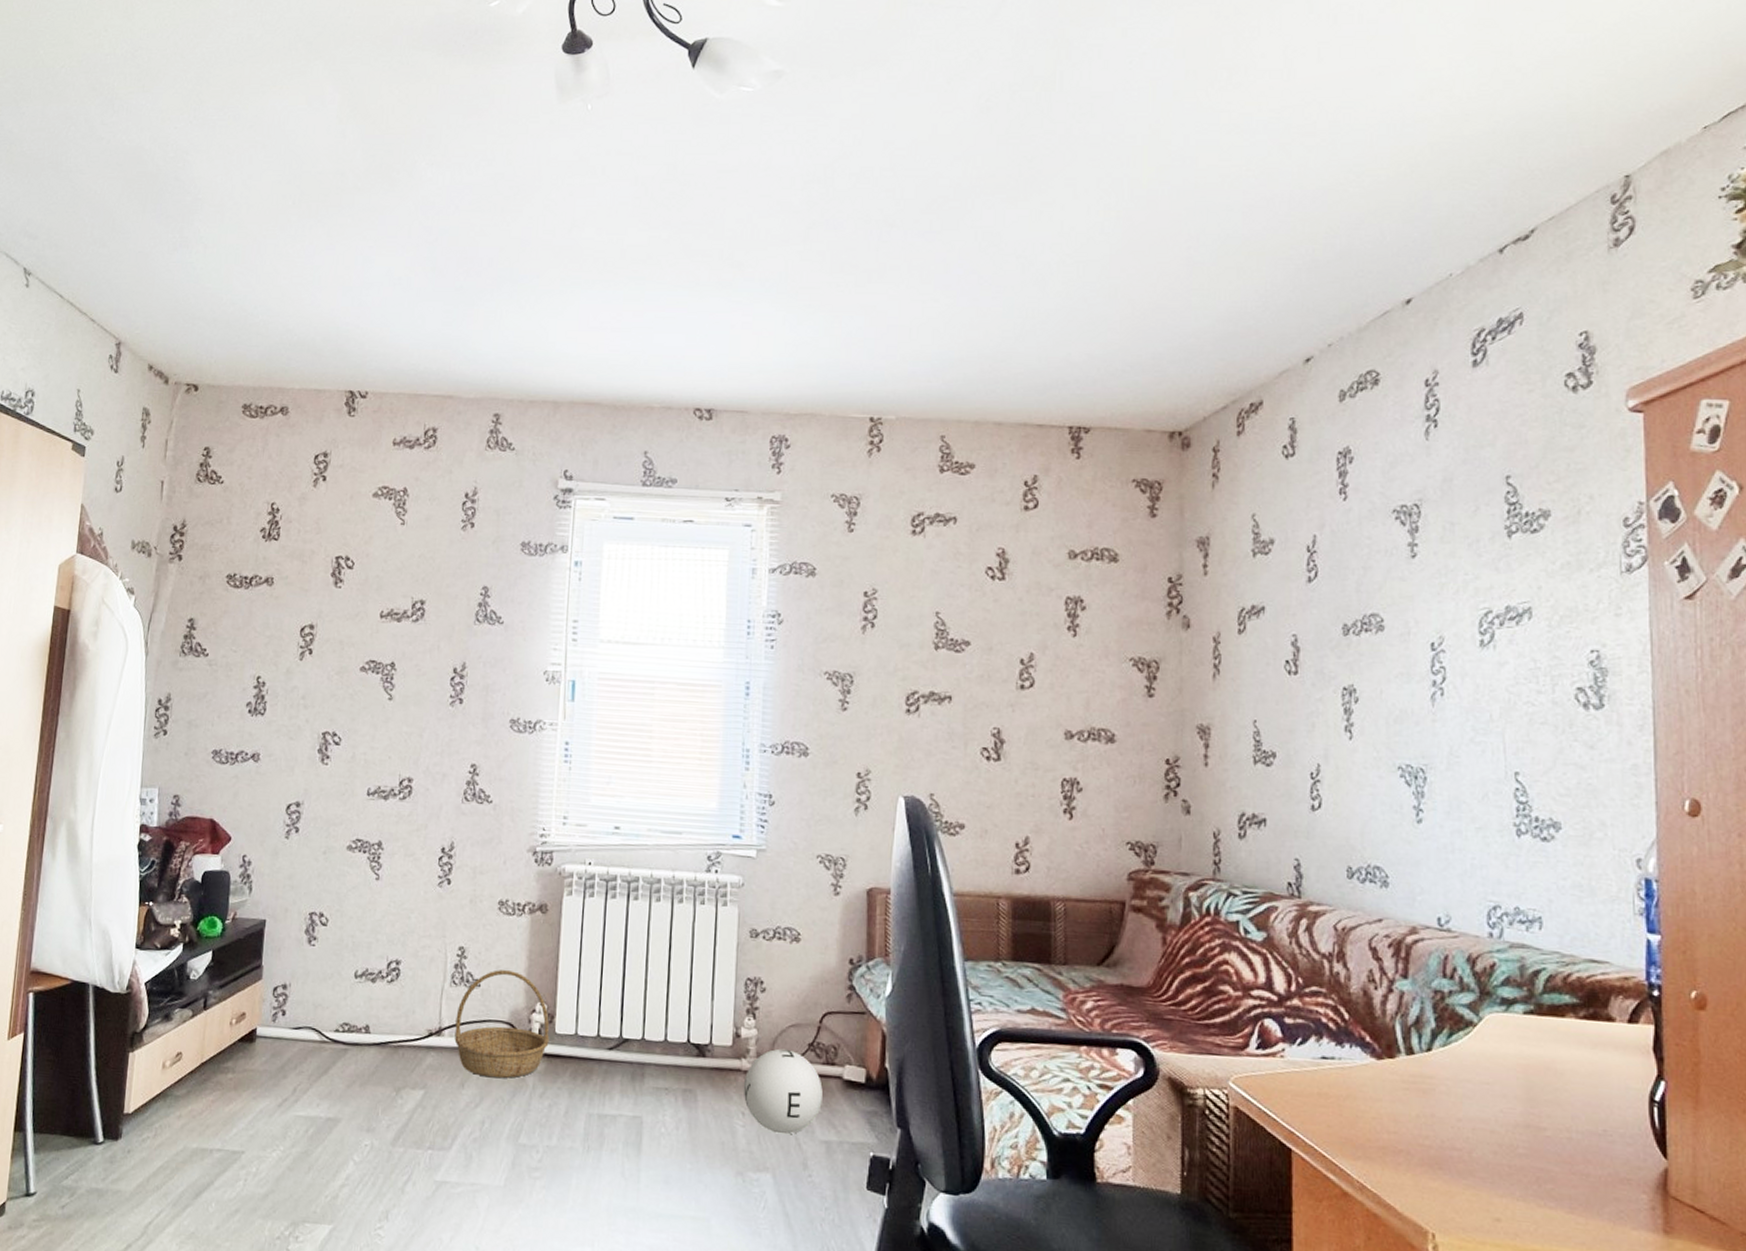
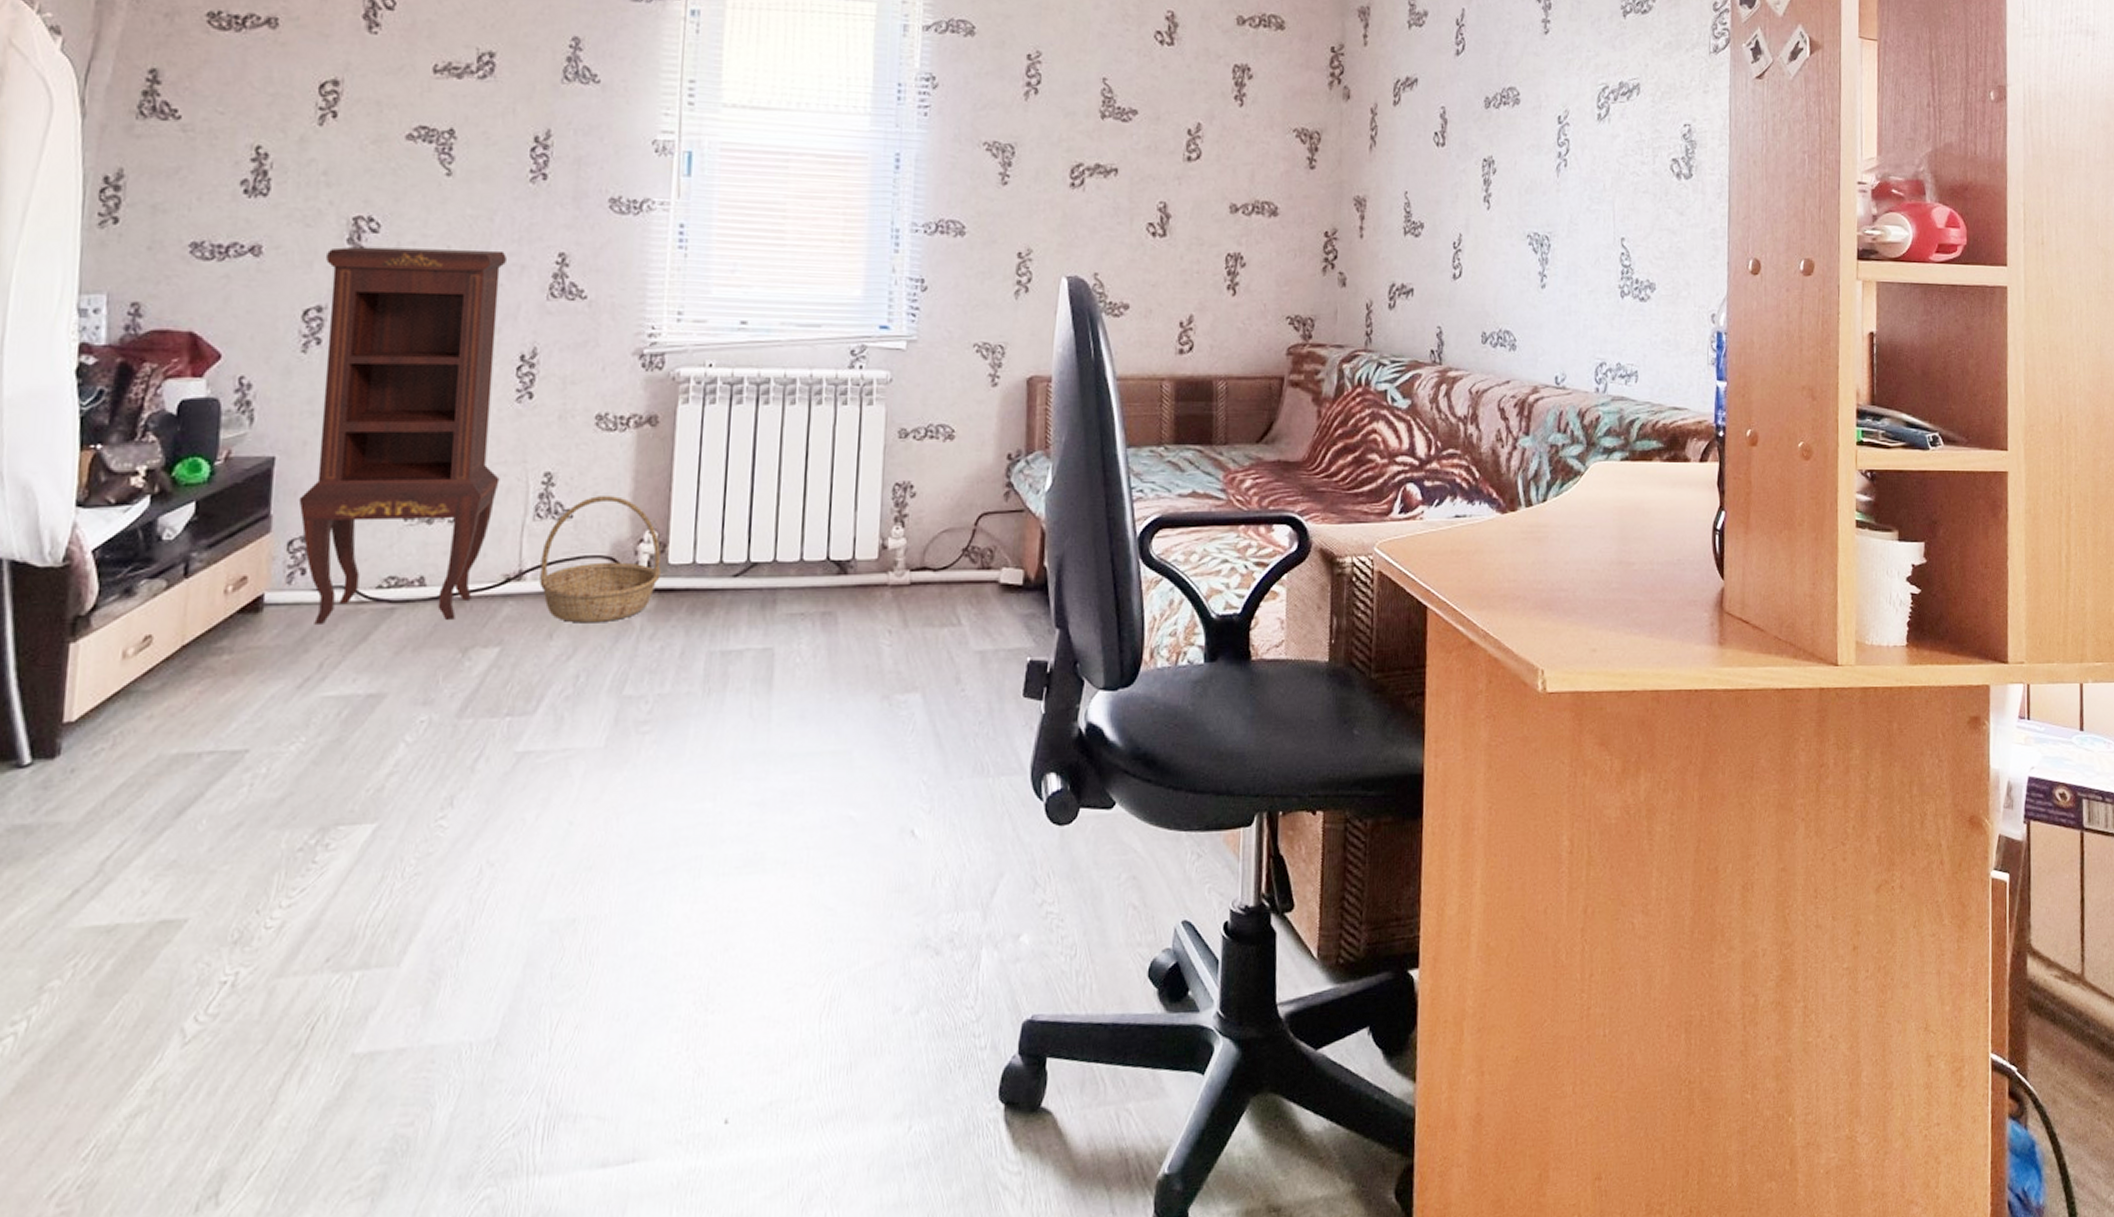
cabinet: none [281,755,432,1063] -> present [298,246,506,624]
ball: present [743,1048,823,1135] -> none [889,557,978,649]

